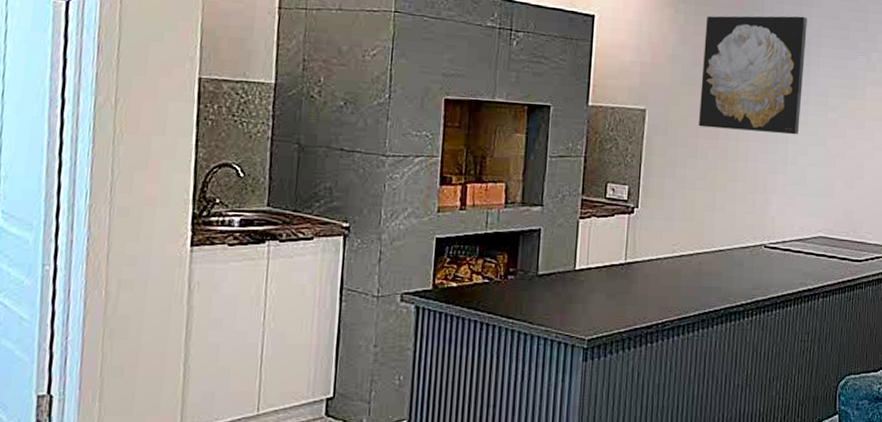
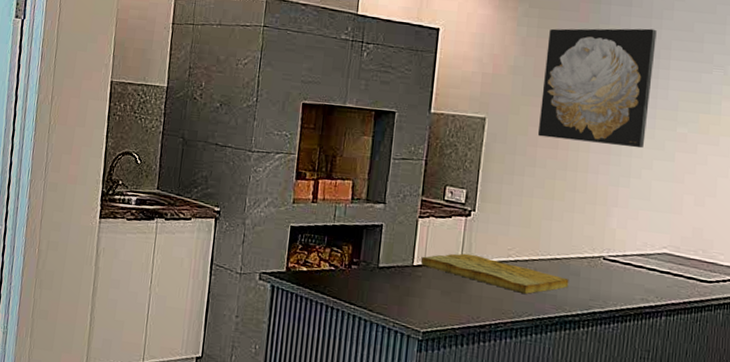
cutting board: none [583,252,733,289] -> present [420,253,569,294]

